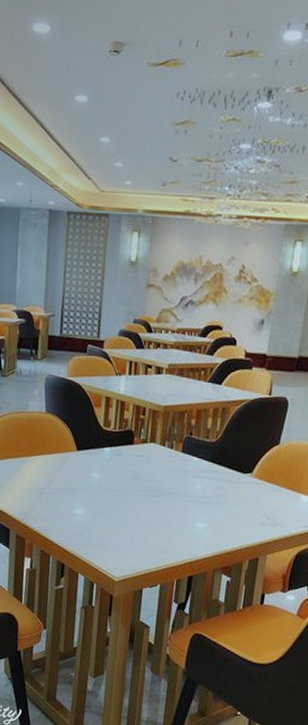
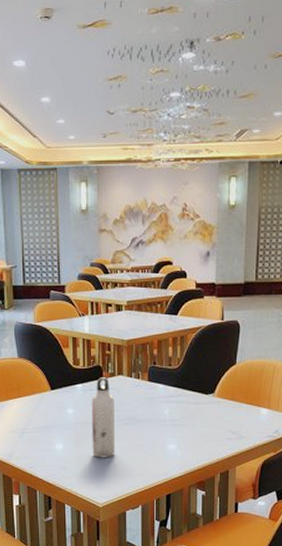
water bottle: none [113,443,144,530] -> present [91,377,116,458]

